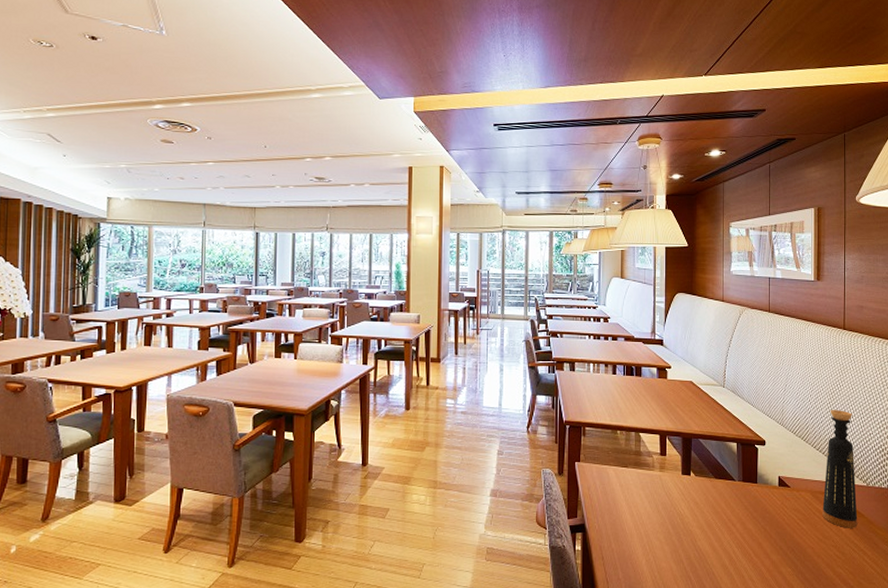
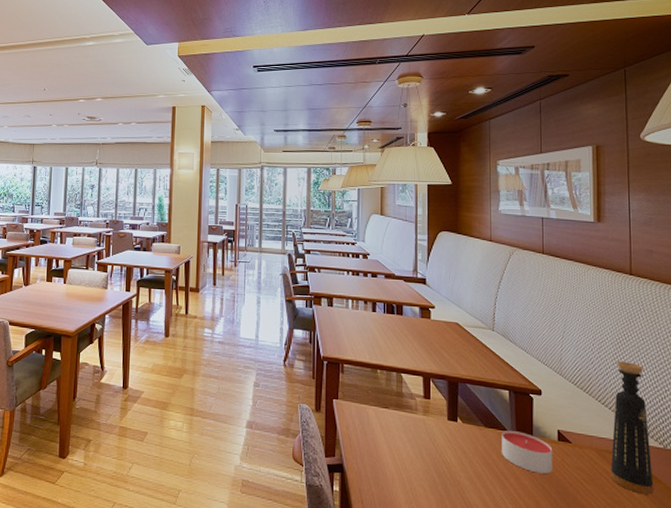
candle: none [730,480,774,517] -> present [502,431,553,474]

